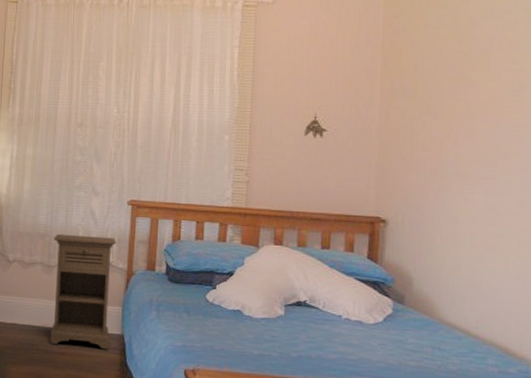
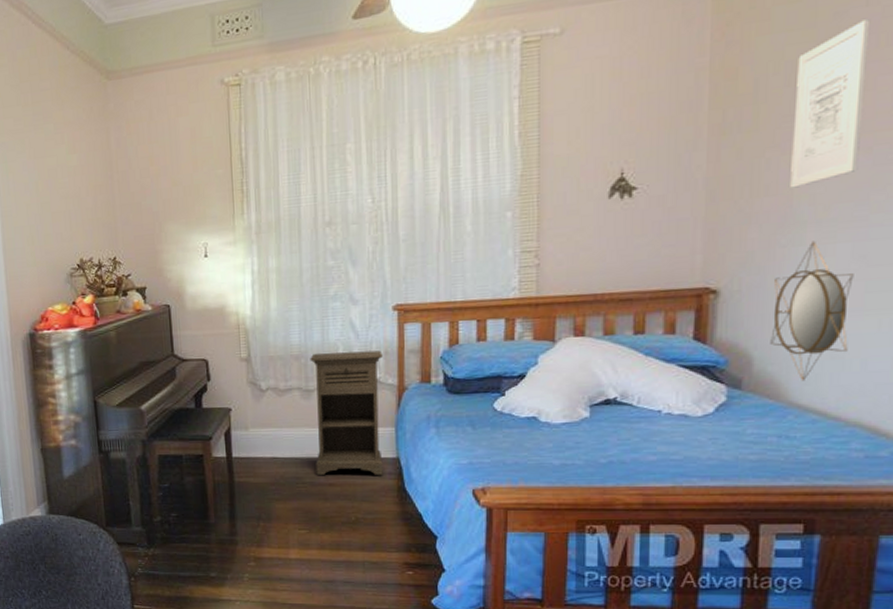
home mirror: none [426,190,487,303] -> present [770,241,854,382]
wall art: none [440,29,494,147] -> present [790,19,869,188]

